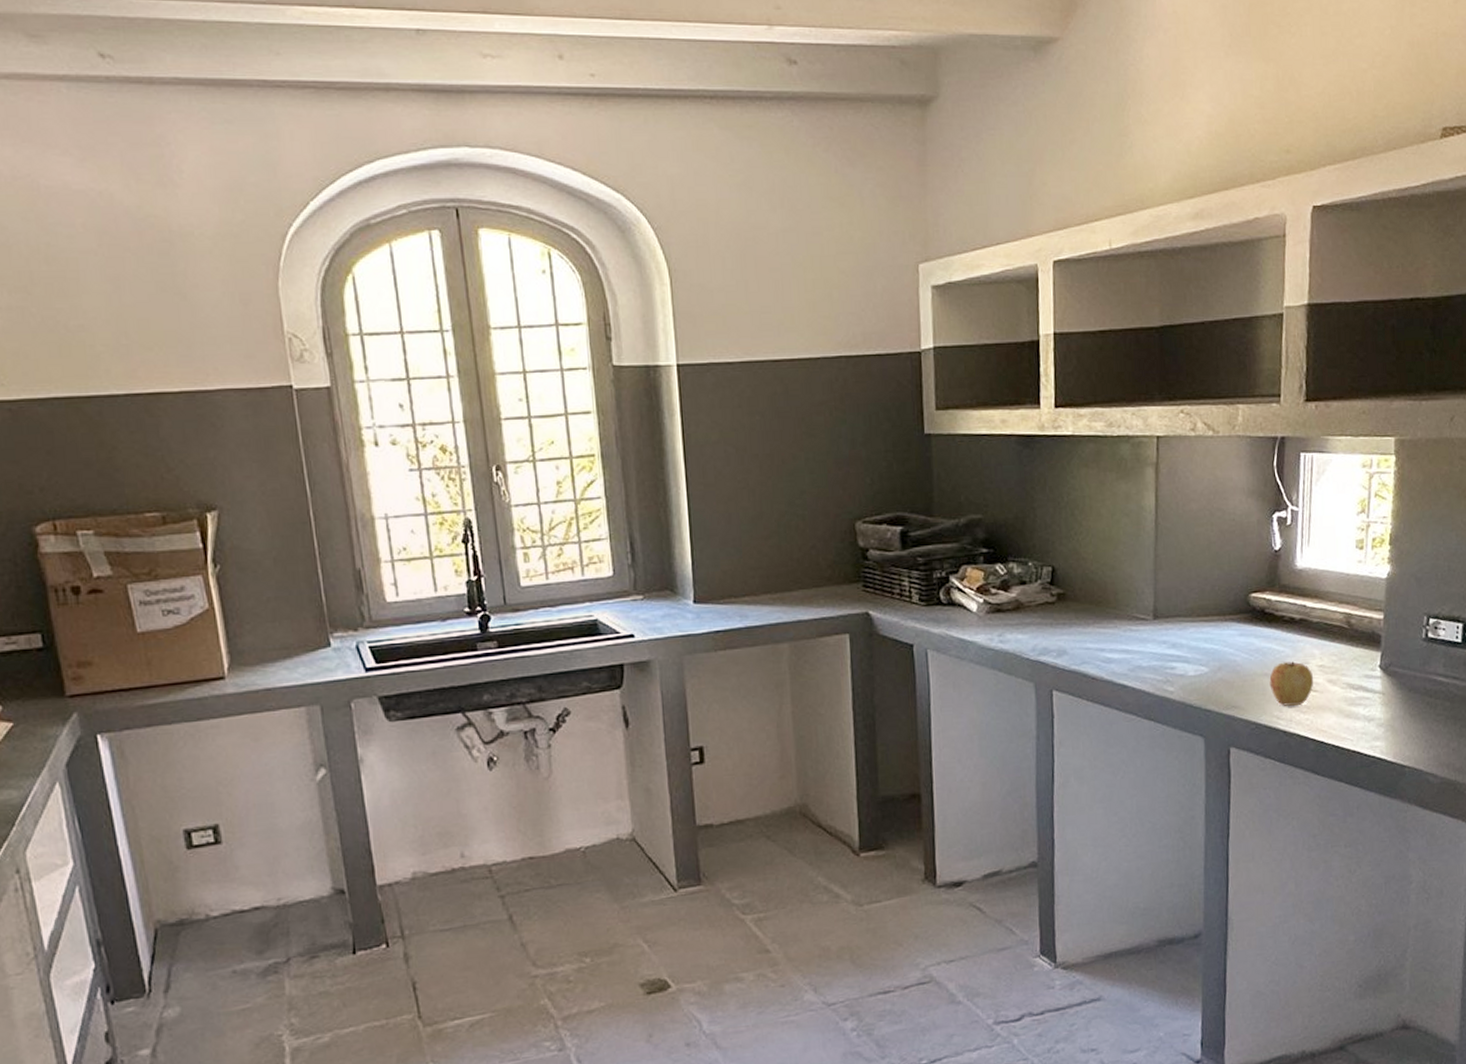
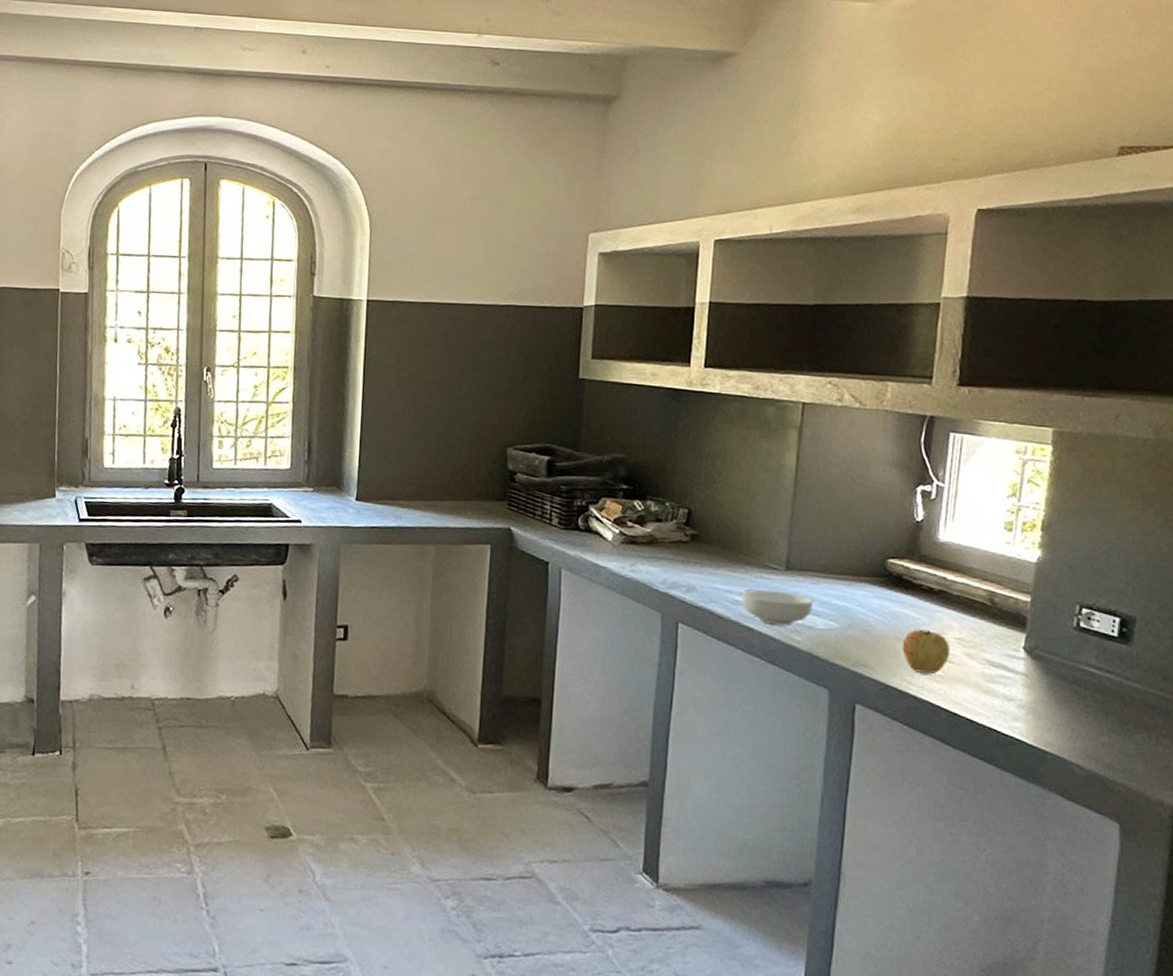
cereal bowl: none [1113,642,1182,679] -> present [742,589,812,626]

